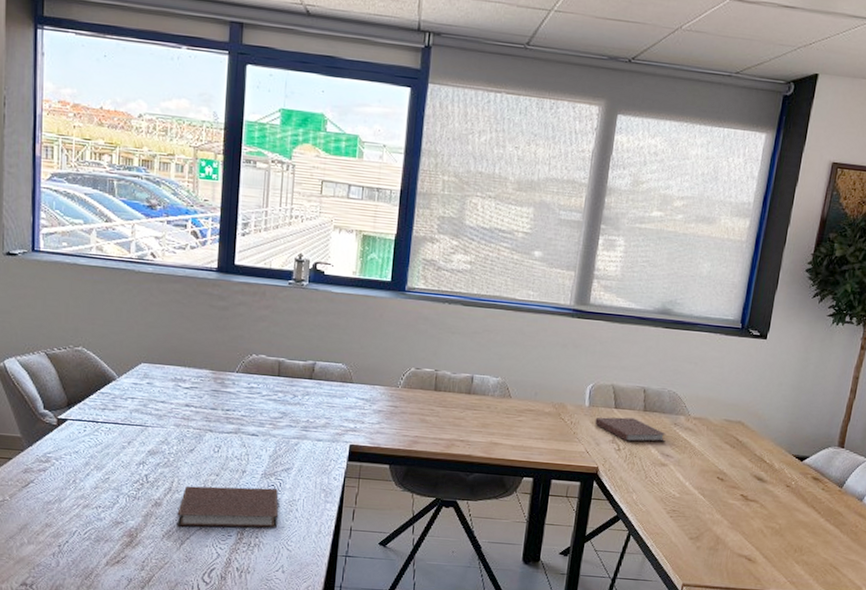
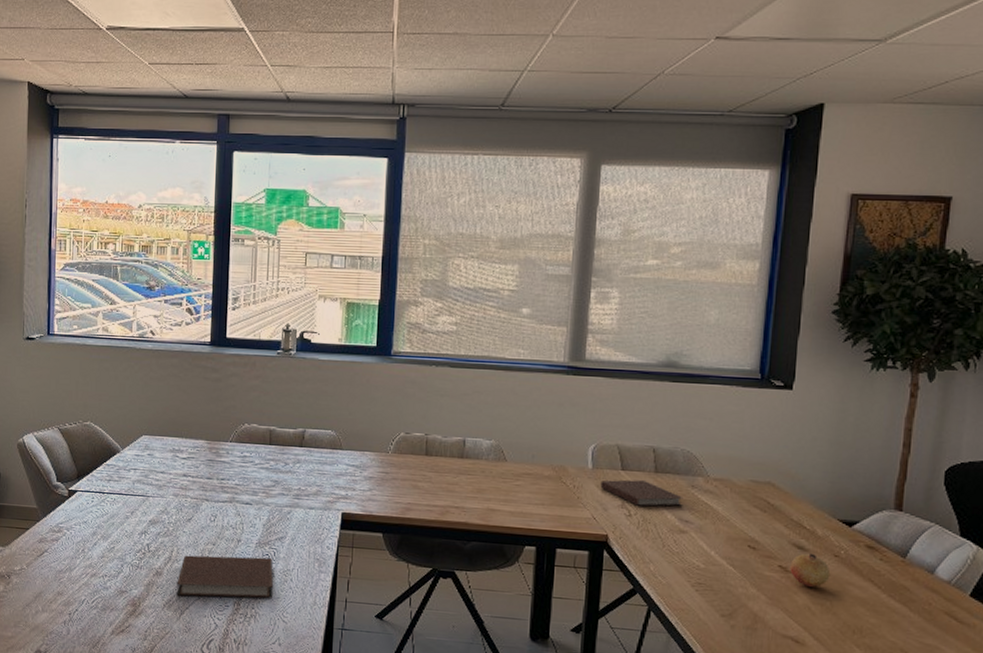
fruit: none [749,484,782,513] -> present [790,553,831,587]

